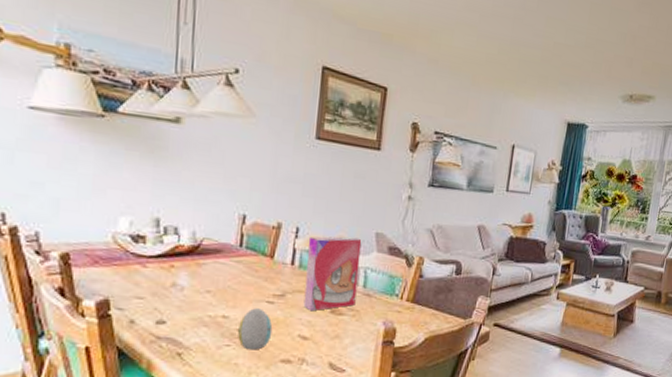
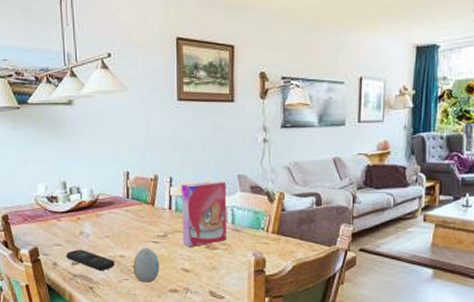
remote control: none [149,304,214,334] -> present [66,249,114,271]

